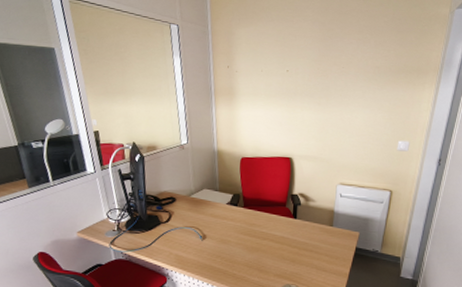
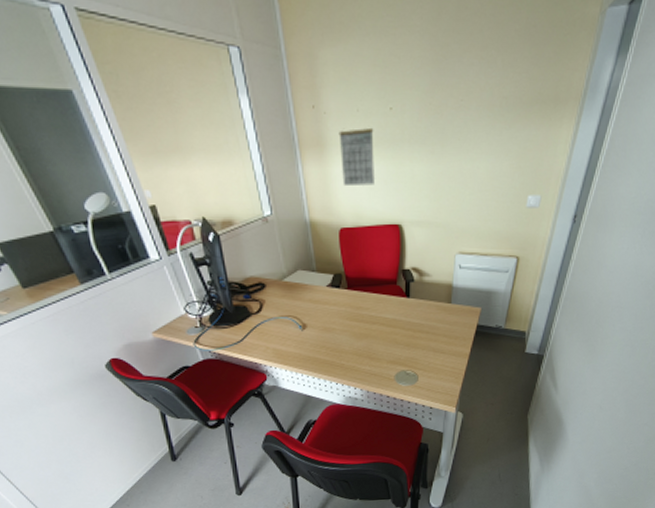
calendar: none [246,83,274,126] -> present [338,127,374,185]

